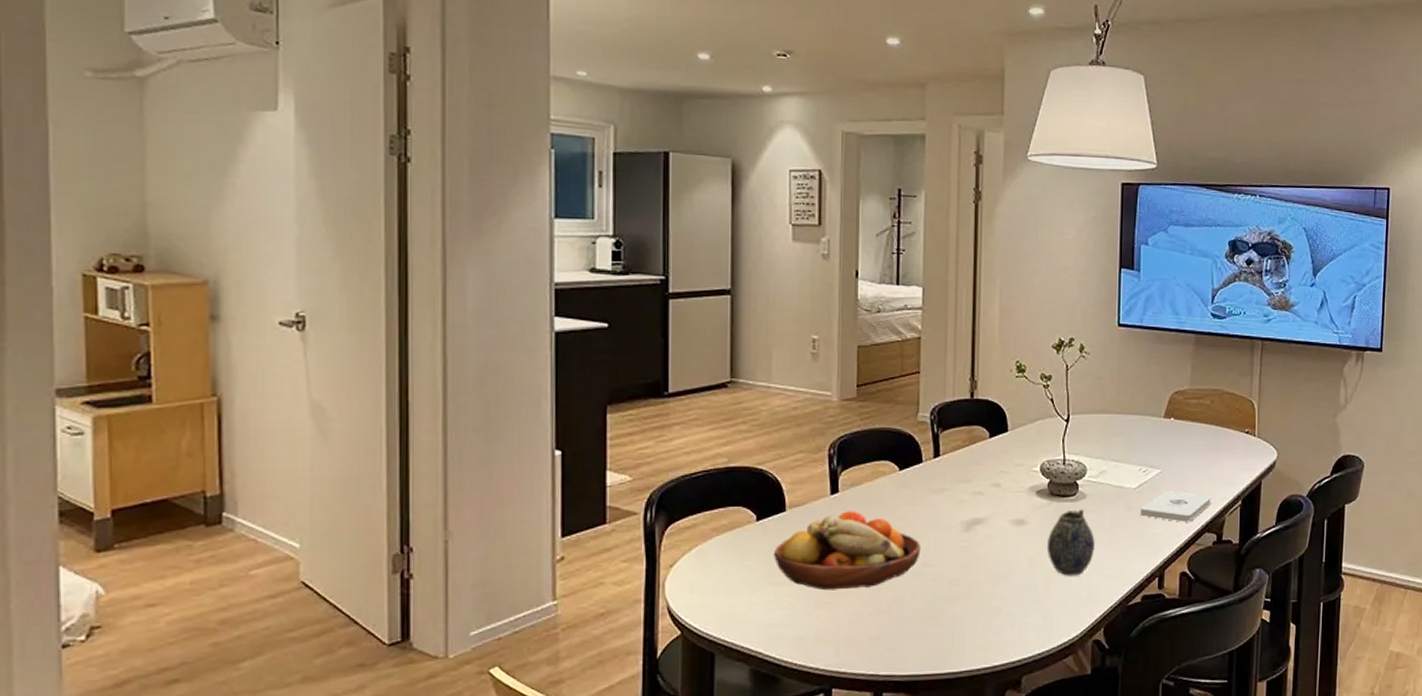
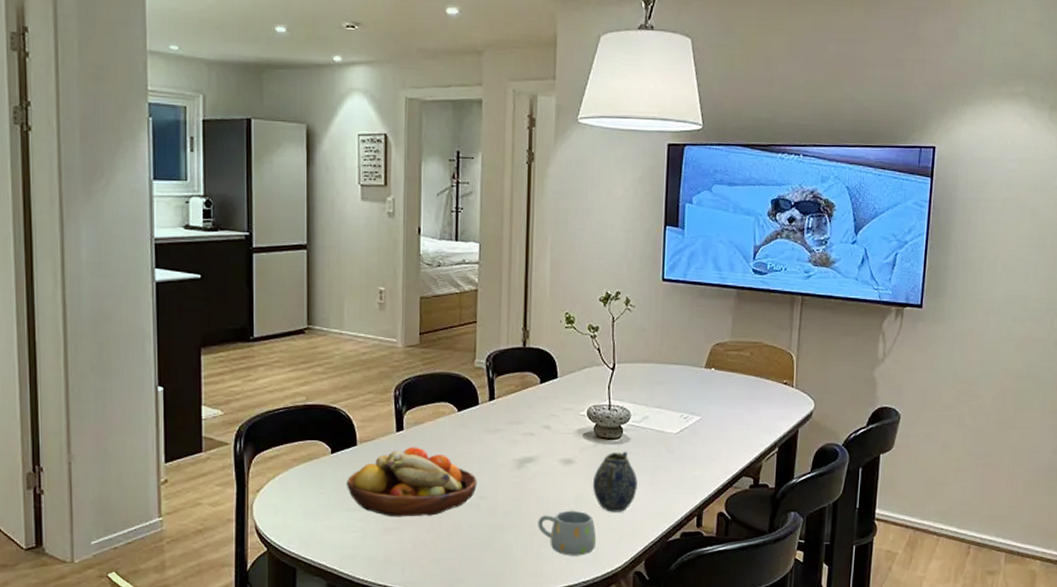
mug: none [988,575,1052,626] -> present [538,510,597,556]
notepad: present [1140,490,1211,522] -> none [681,436,749,466]

